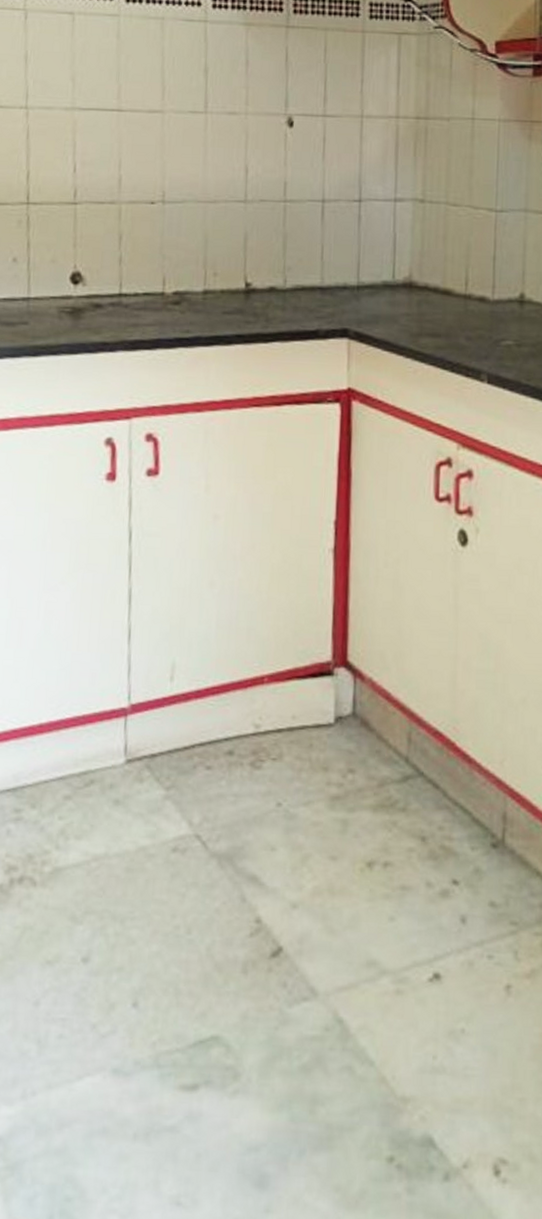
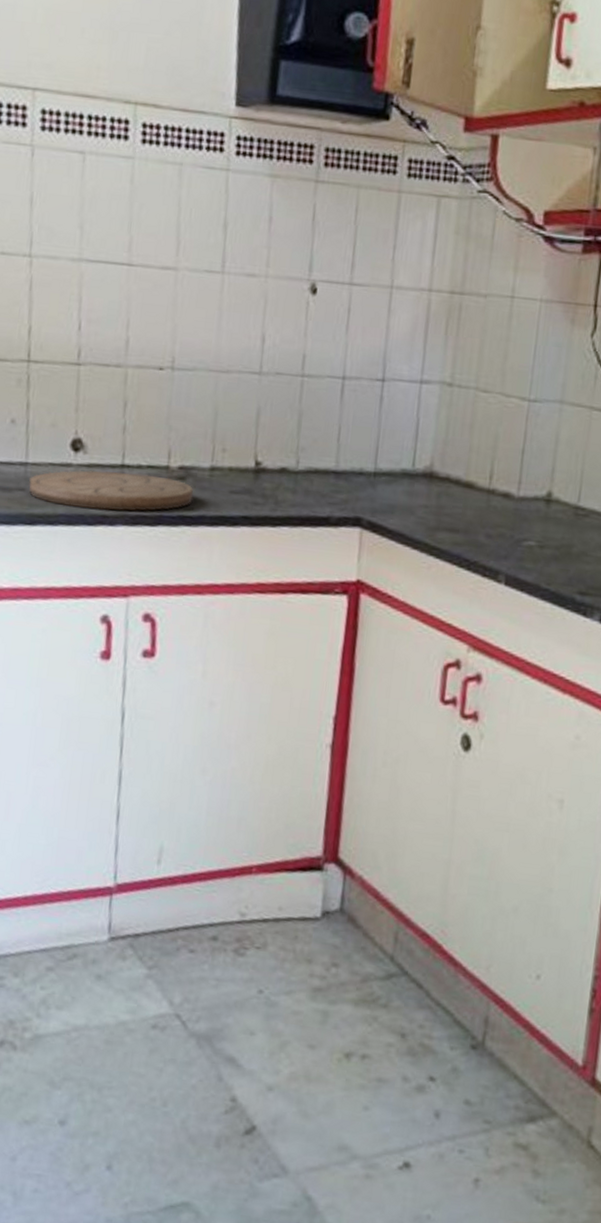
cutting board: none [32,300,189,338] -> present [29,470,194,512]

